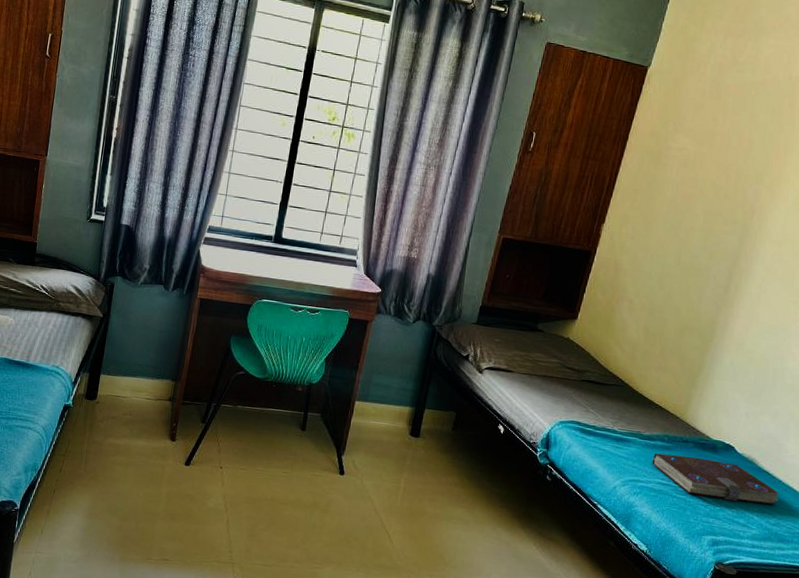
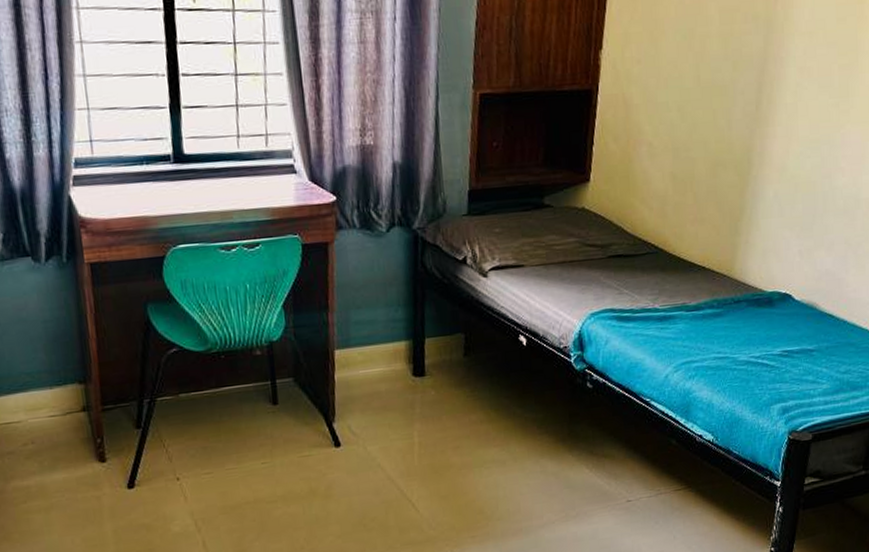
book: present [652,453,780,506] -> none [703,314,847,362]

